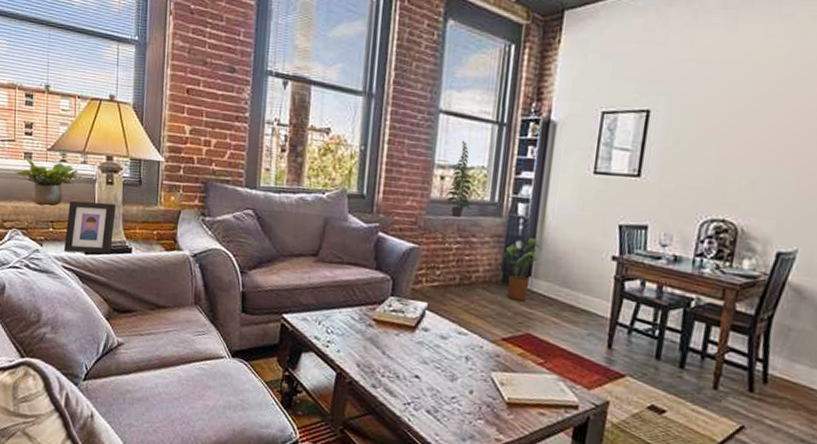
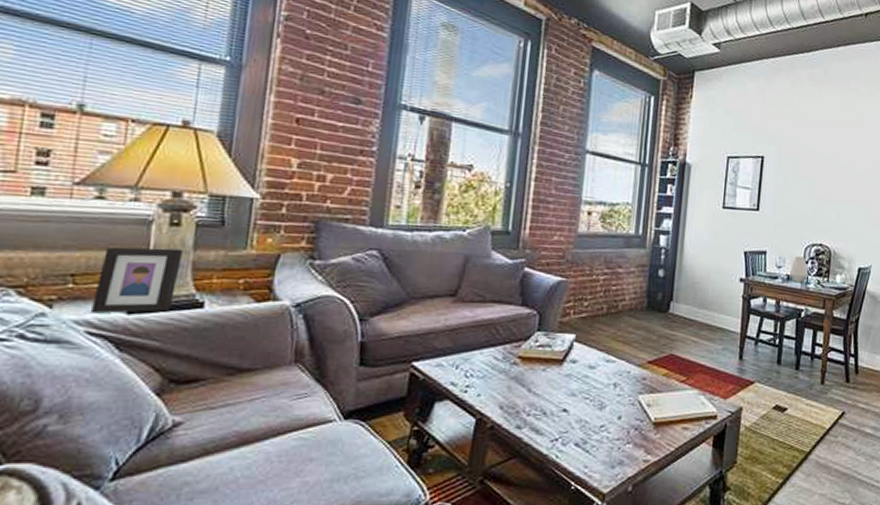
potted plant: present [14,158,83,206] -> none [10,194,132,255]
plant: present [444,140,473,217] -> none [591,179,618,250]
house plant: present [504,237,543,303] -> none [648,265,682,326]
vase: none [677,234,704,267] -> present [789,256,809,283]

